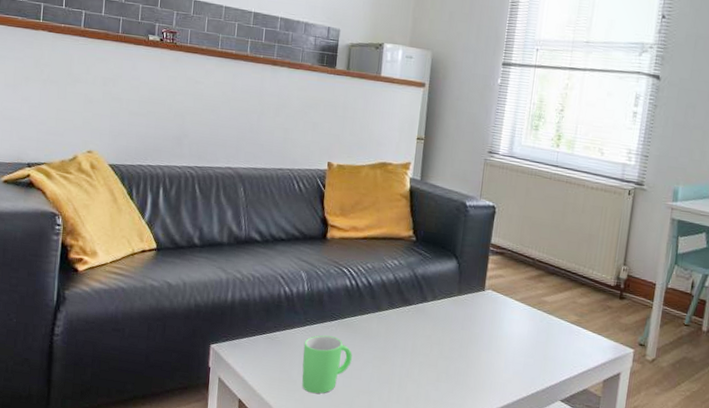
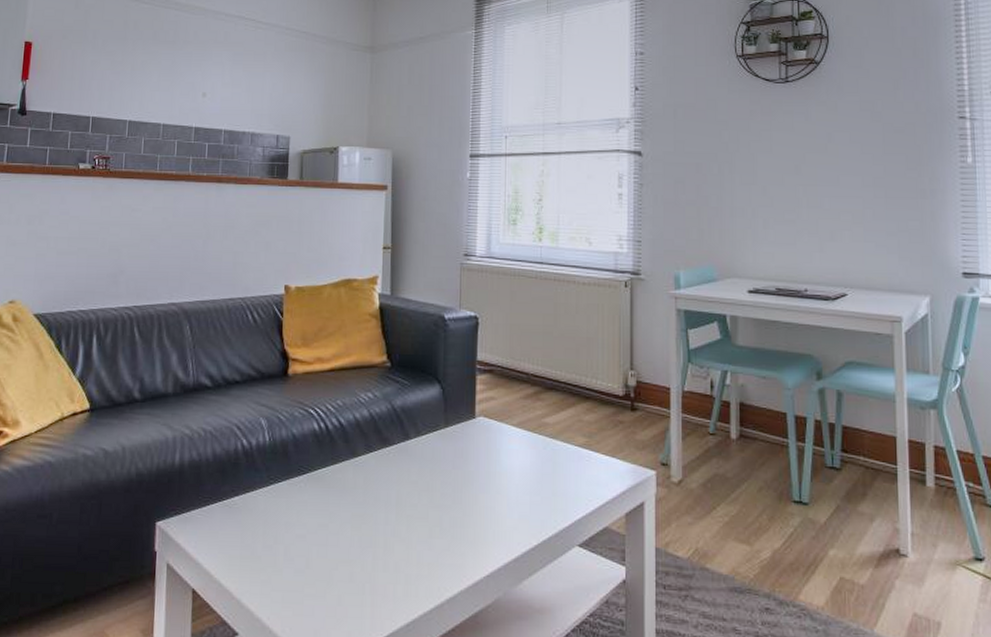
mug: present [302,335,352,394] -> none [267,494,326,571]

